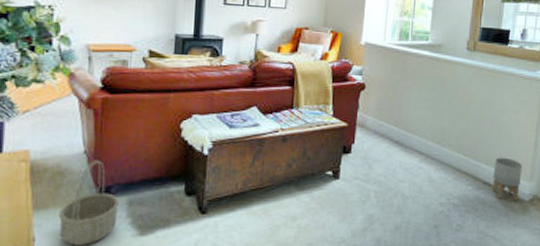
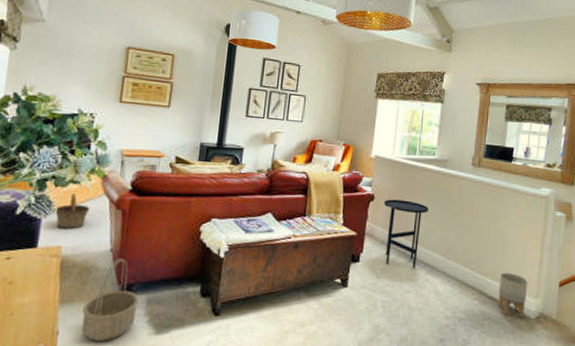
basket: none [17,93,58,132] -> present [54,193,90,229]
side table: none [375,87,422,157] -> present [383,199,428,268]

